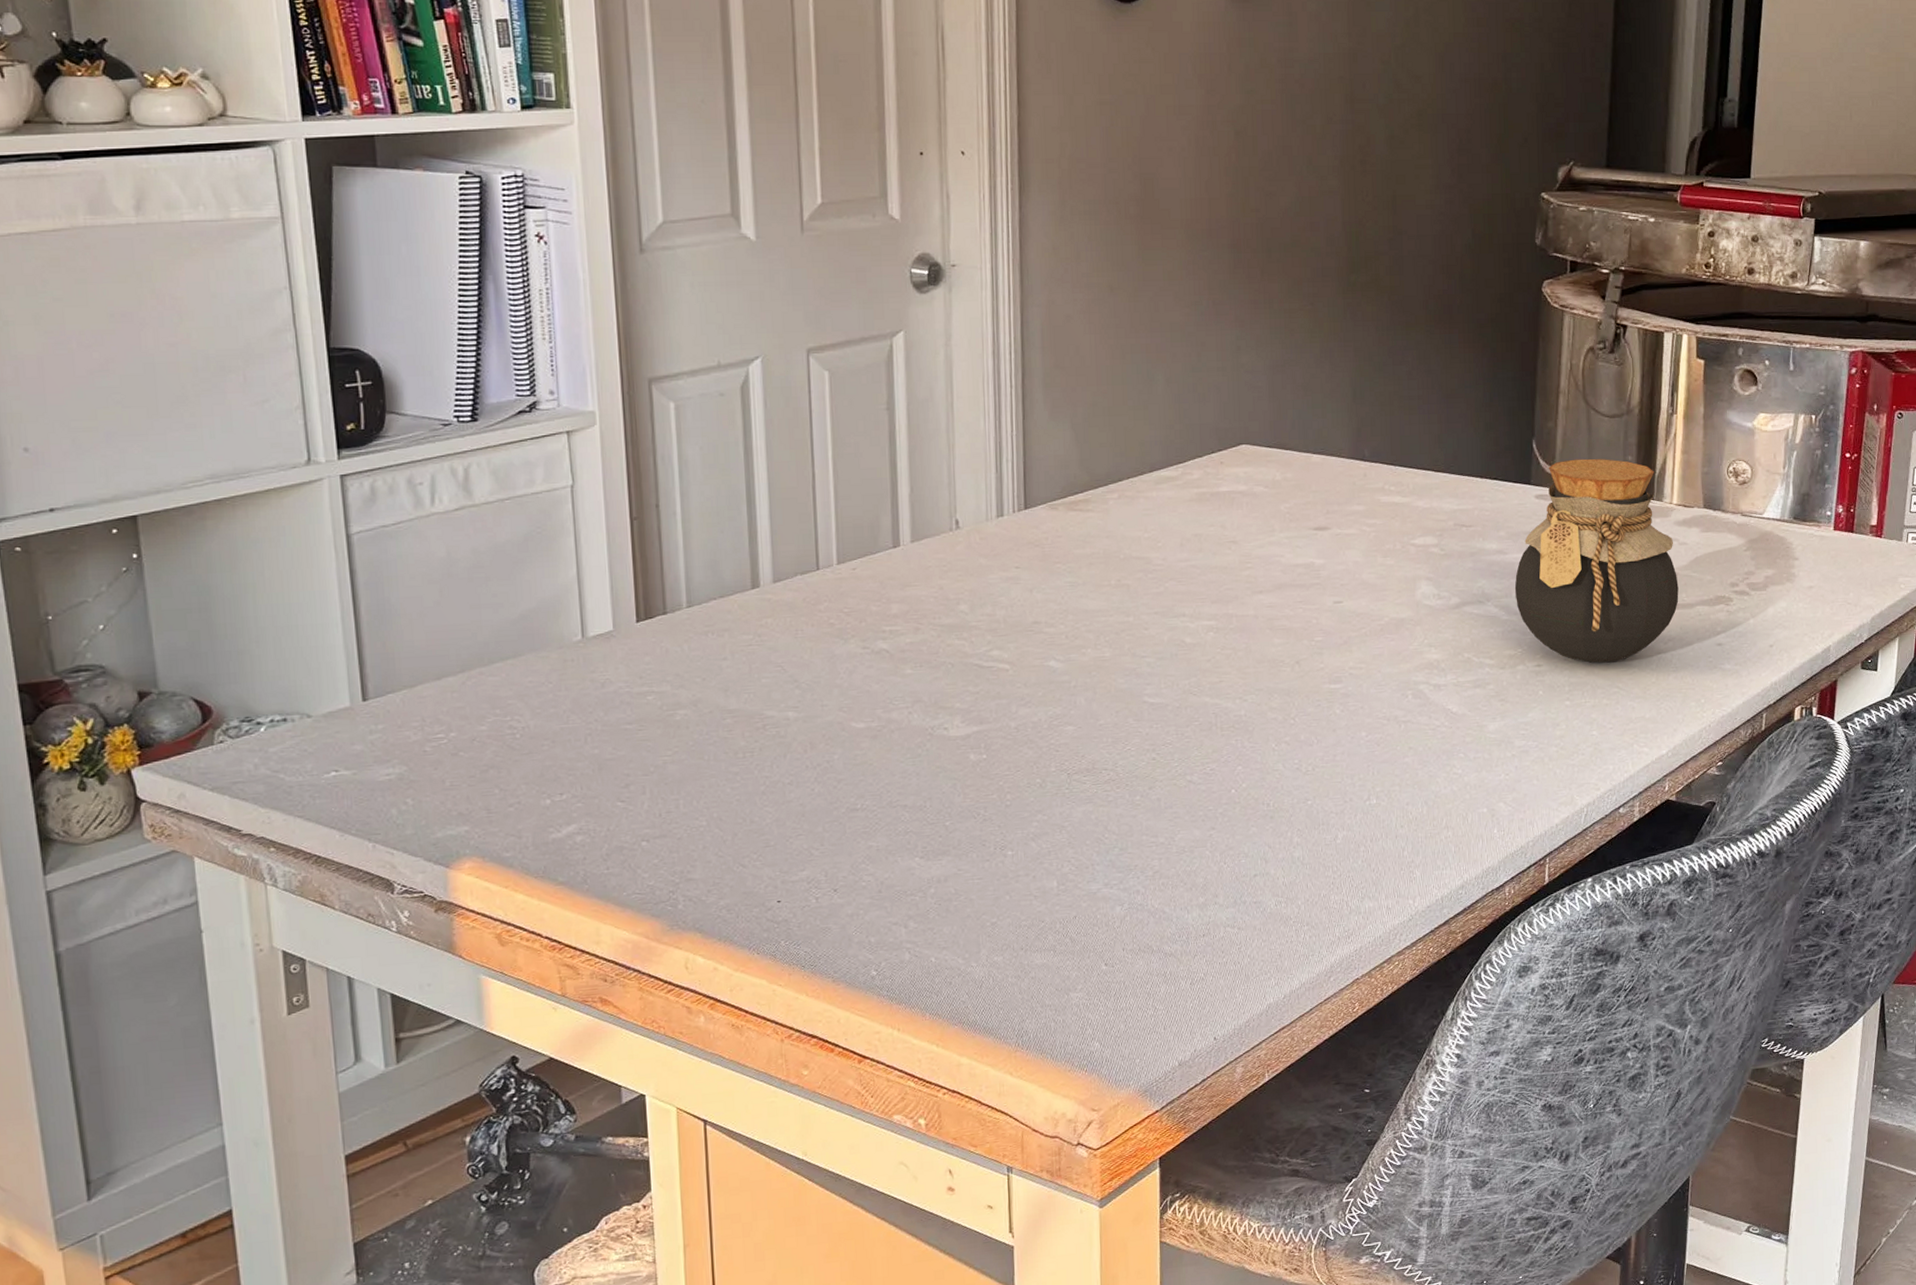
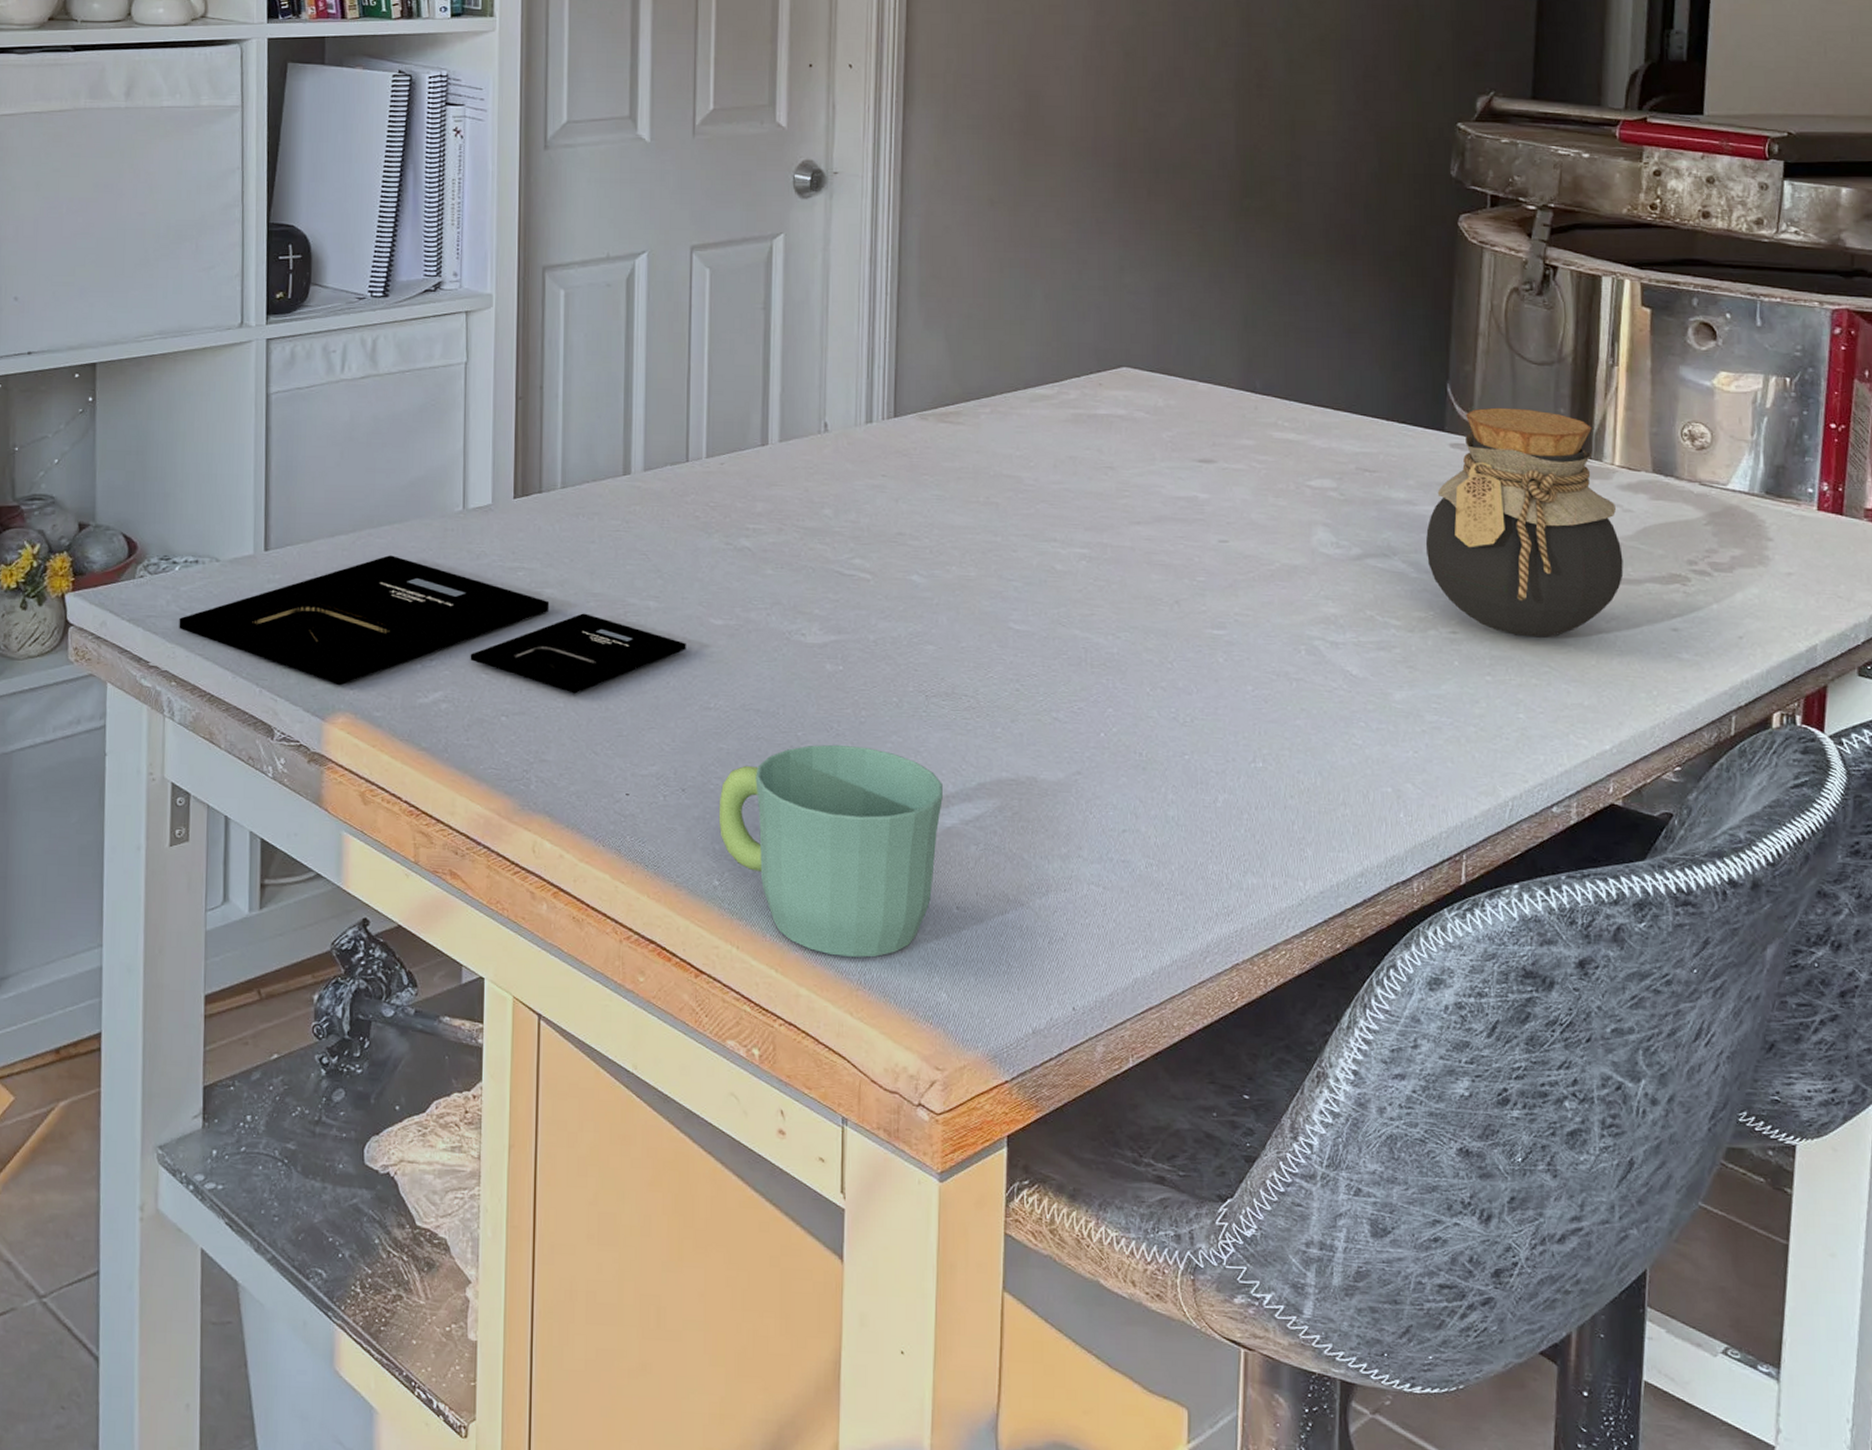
award: none [271,692,829,831] -> present [179,555,686,694]
mug: none [872,828,1088,1024] -> present [718,744,943,958]

